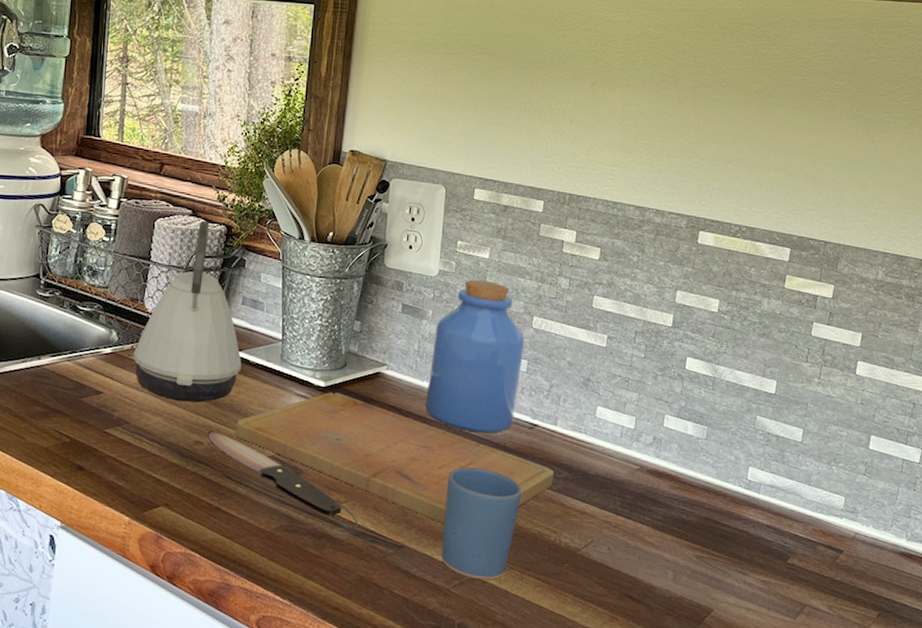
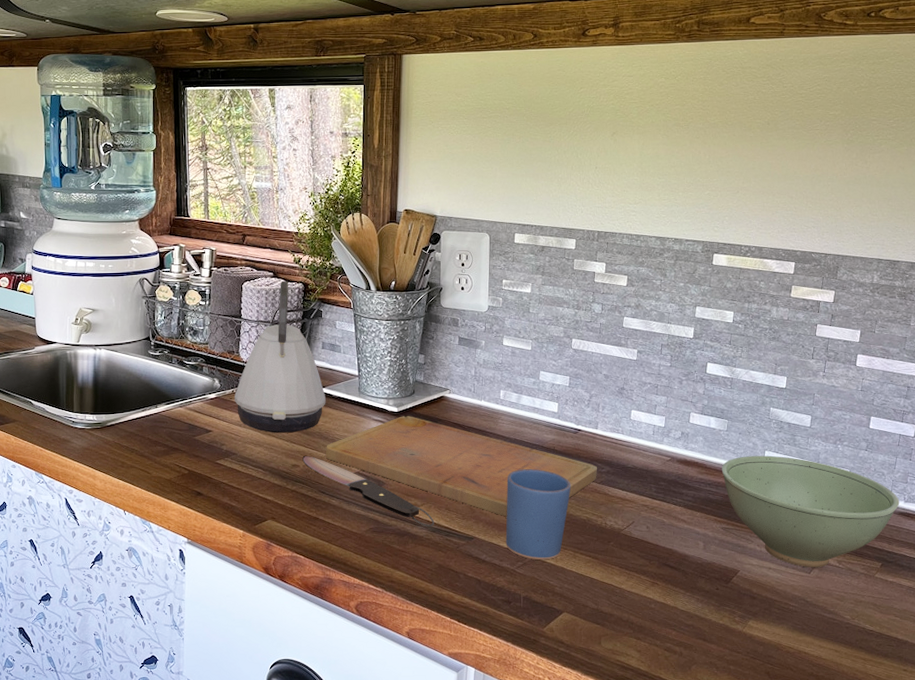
jar: present [425,280,525,434] -> none [484,312,566,440]
bowl: none [697,471,901,612] -> present [721,455,900,567]

